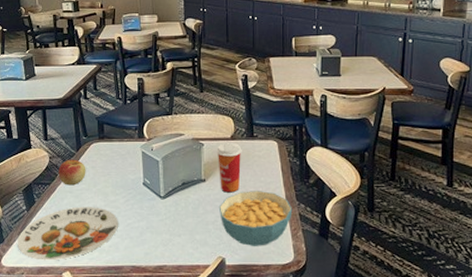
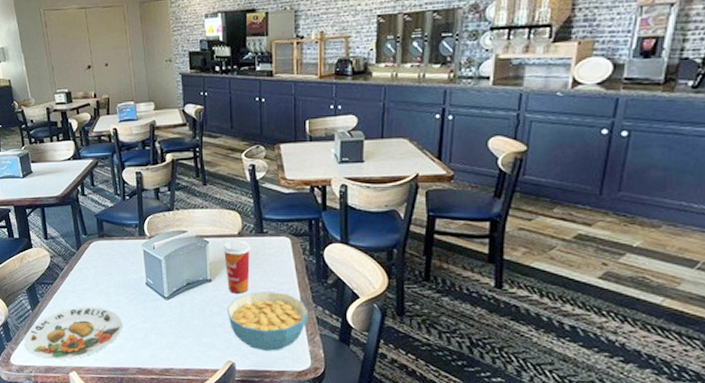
apple: present [58,159,86,186] -> none [60,258,88,285]

